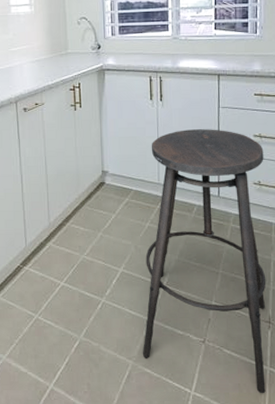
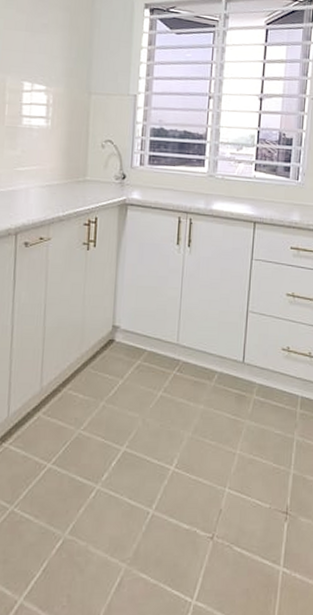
stool: present [142,129,266,394] -> none [138,282,296,600]

